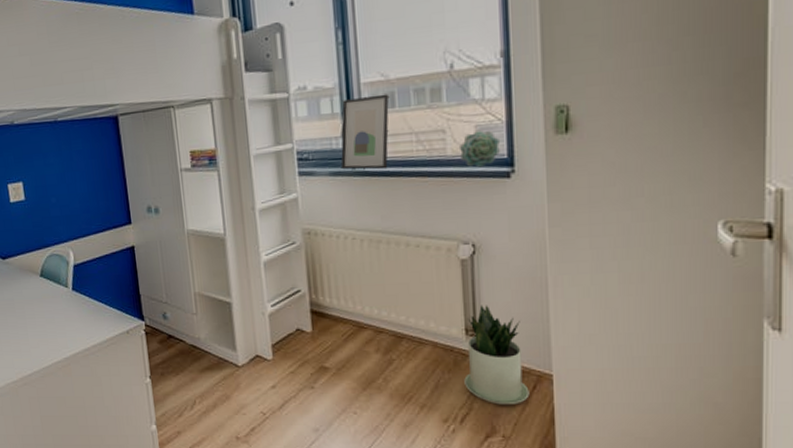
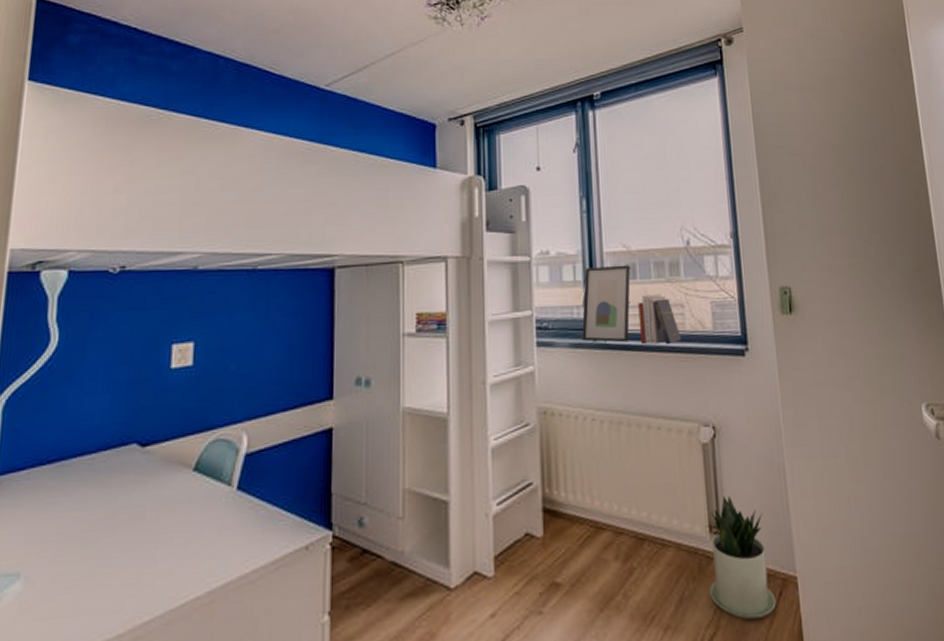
books: none [397,121,442,171] -> present [638,294,681,345]
succulent plant: present [458,129,501,168] -> none [696,305,735,344]

